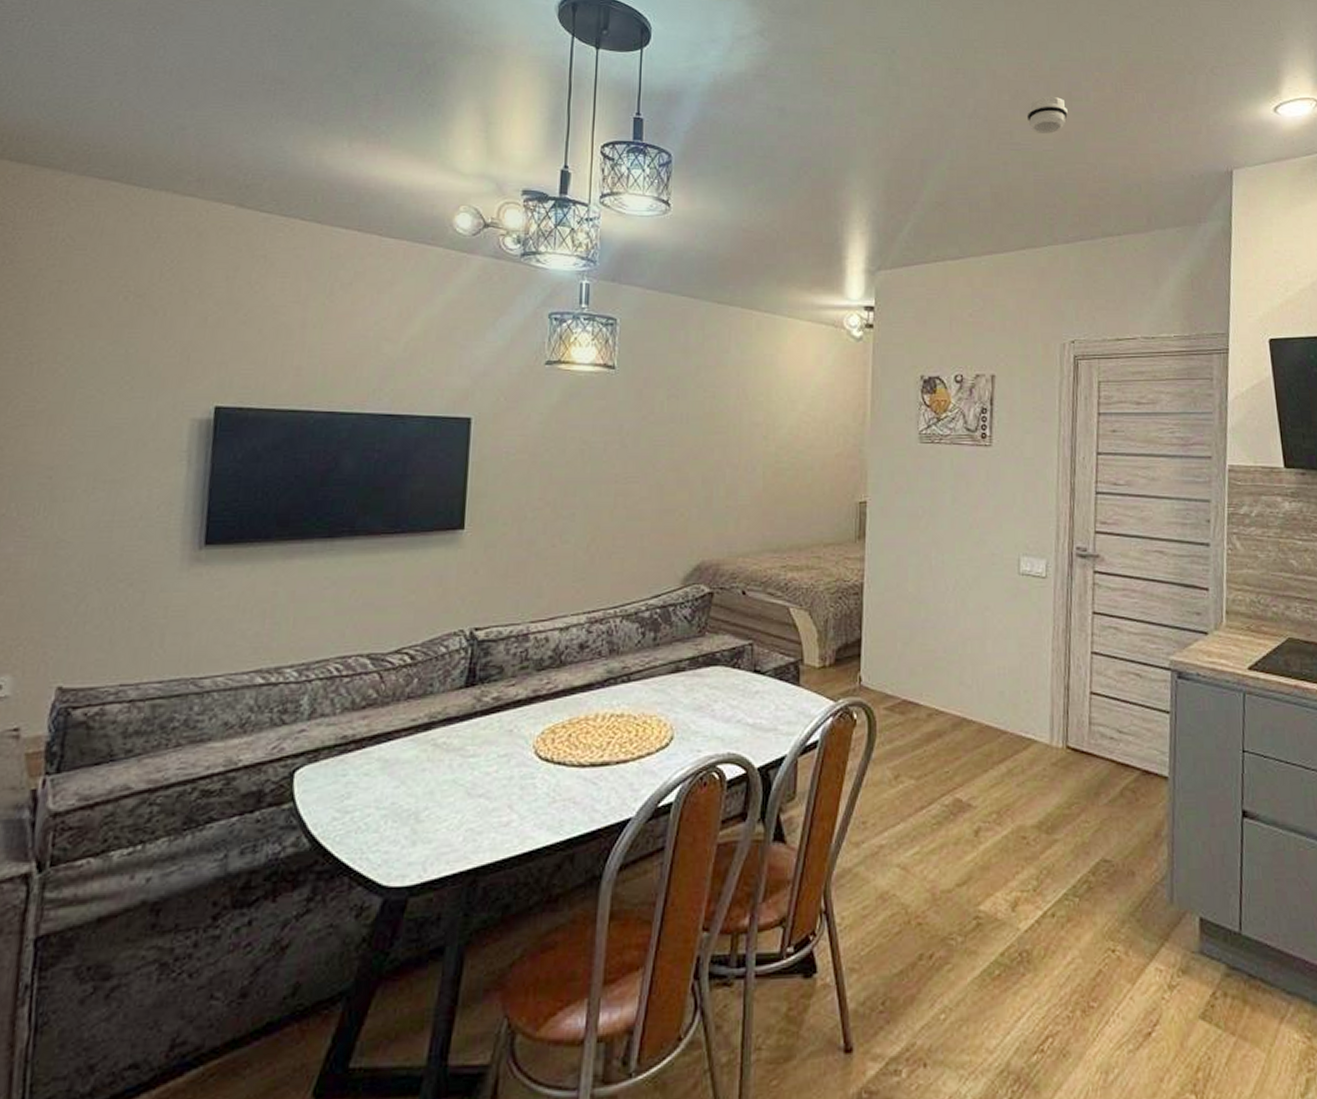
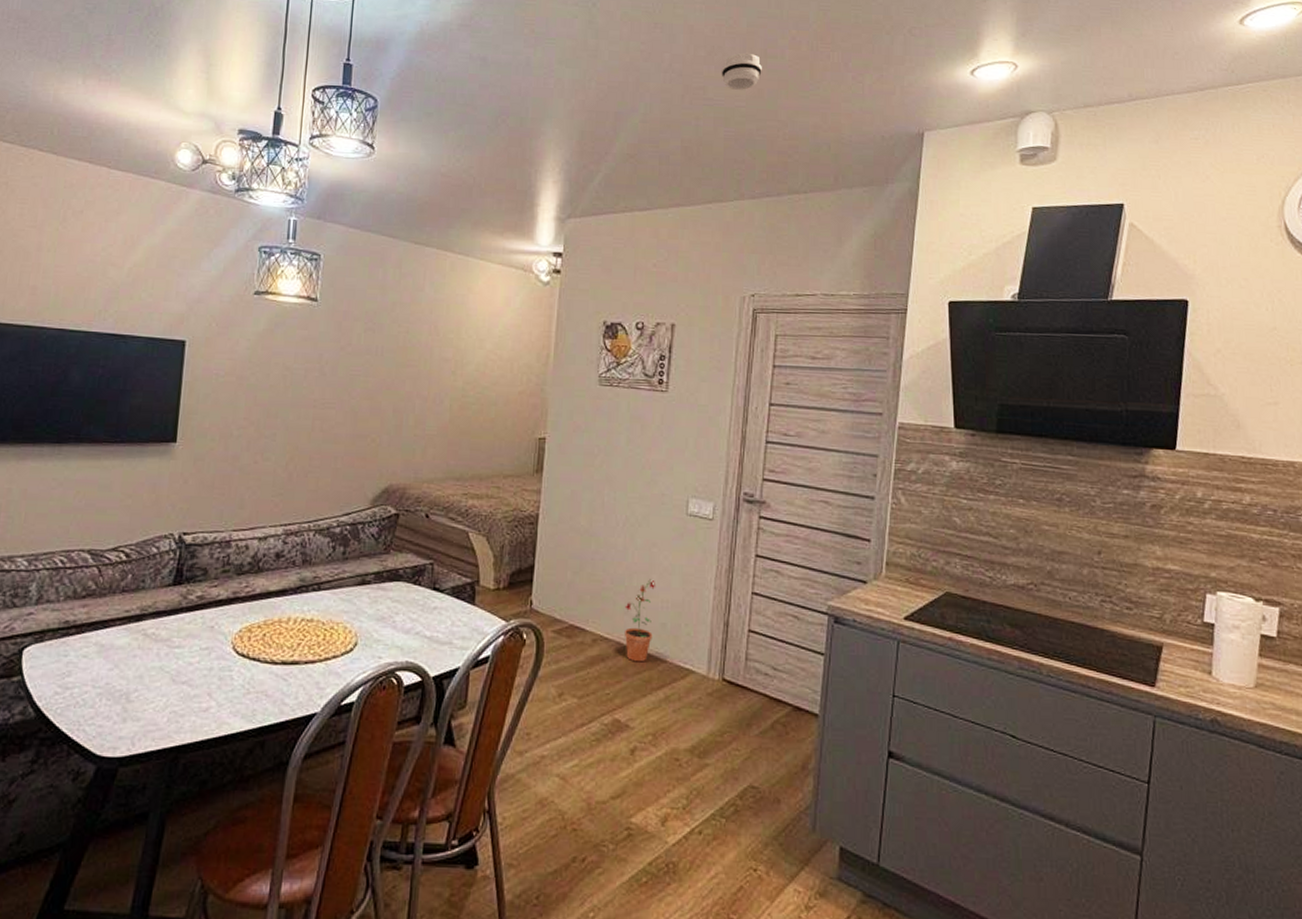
potted plant: none [959,645,992,735] -> present [624,579,657,662]

